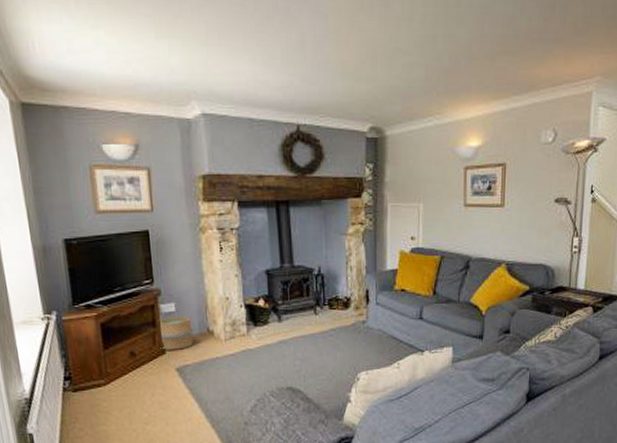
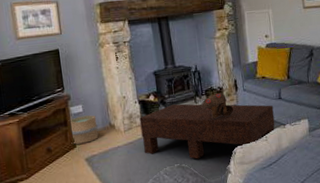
coffee table: none [244,312,411,382] -> present [139,103,275,159]
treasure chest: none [321,304,361,336] -> present [200,92,233,120]

